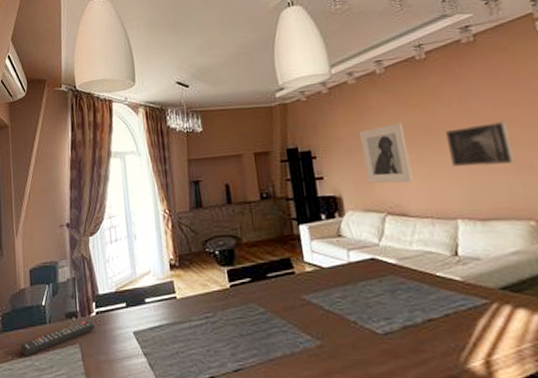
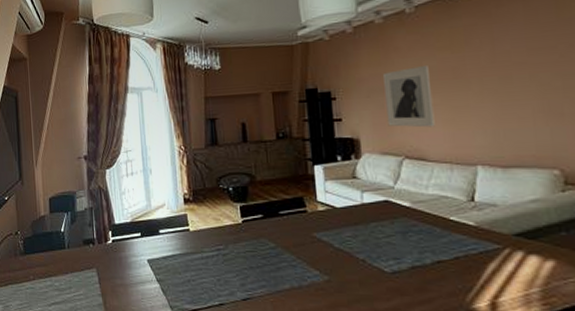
remote control: present [20,321,95,356] -> none [41,248,111,277]
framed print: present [444,121,516,167] -> none [473,67,546,113]

